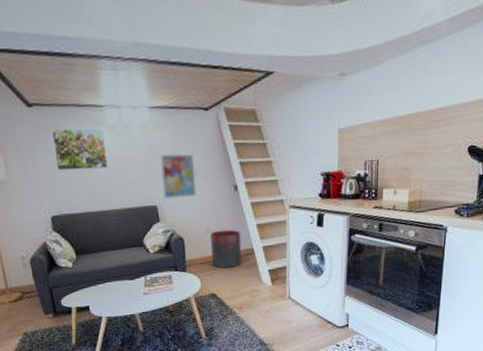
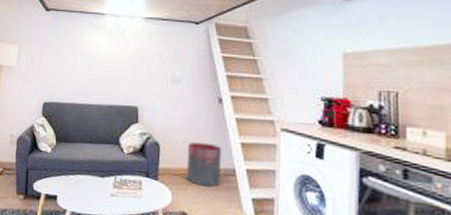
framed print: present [51,128,109,171] -> none [57,29,102,66]
wall art: present [160,153,197,199] -> none [146,60,180,103]

